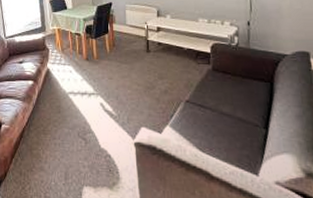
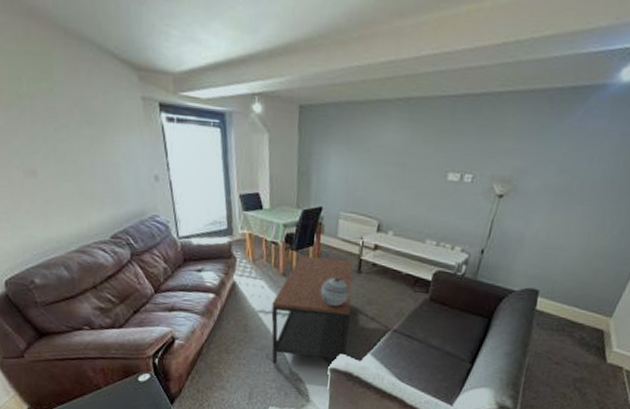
coffee table: none [79,42,147,143] -> present [271,256,353,365]
decorative sphere: none [119,57,142,83] -> present [321,277,350,306]

